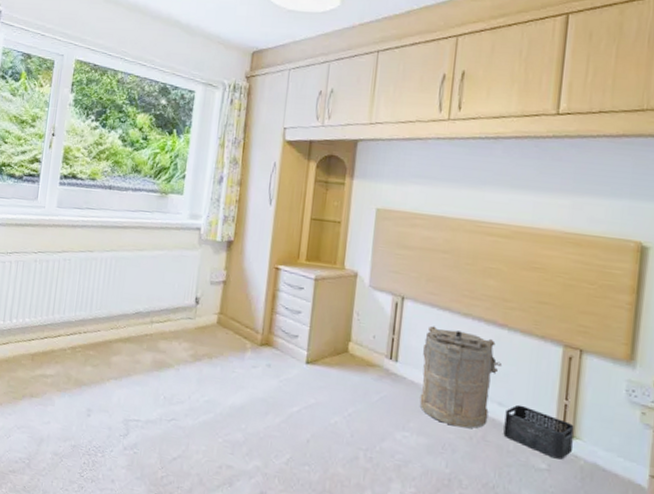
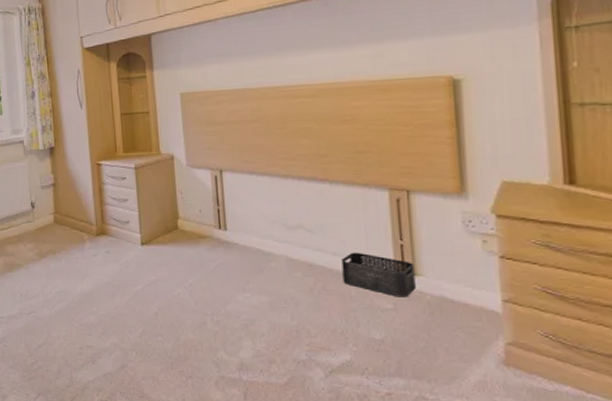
laundry hamper: present [420,326,503,429] -> none [248,192,330,282]

